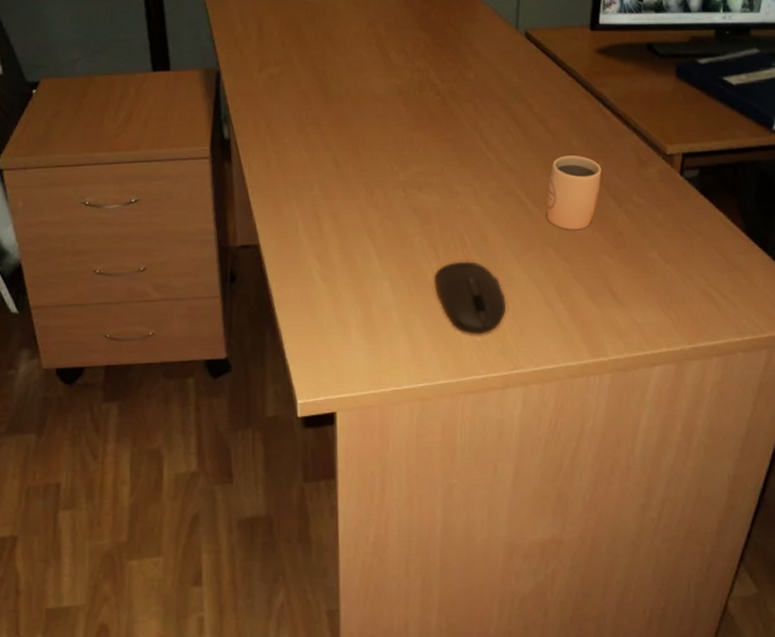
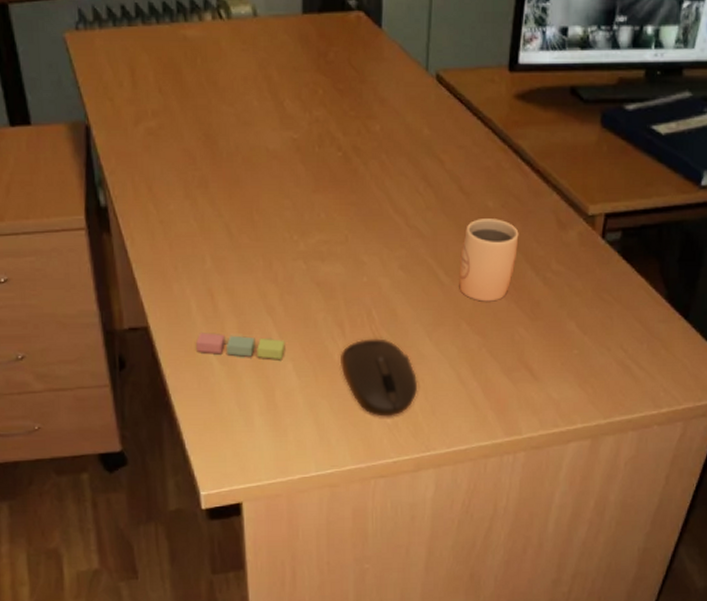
sticky notes: none [301,251,383,279] -> present [196,333,285,360]

